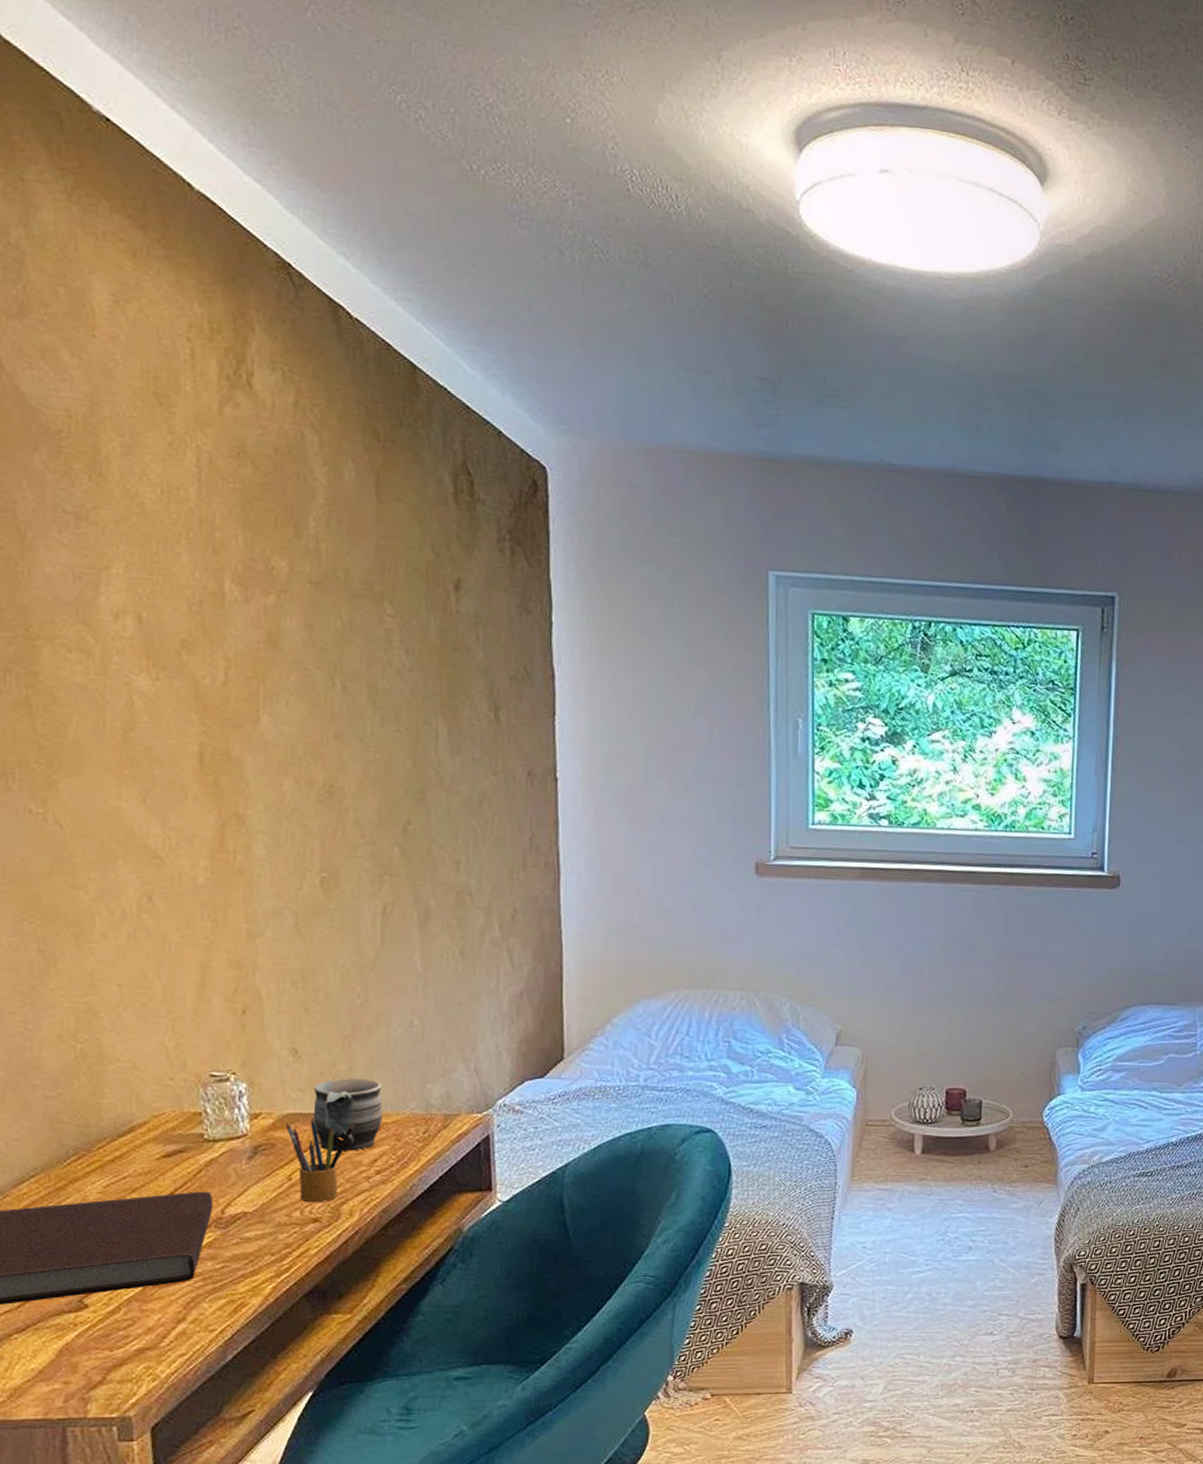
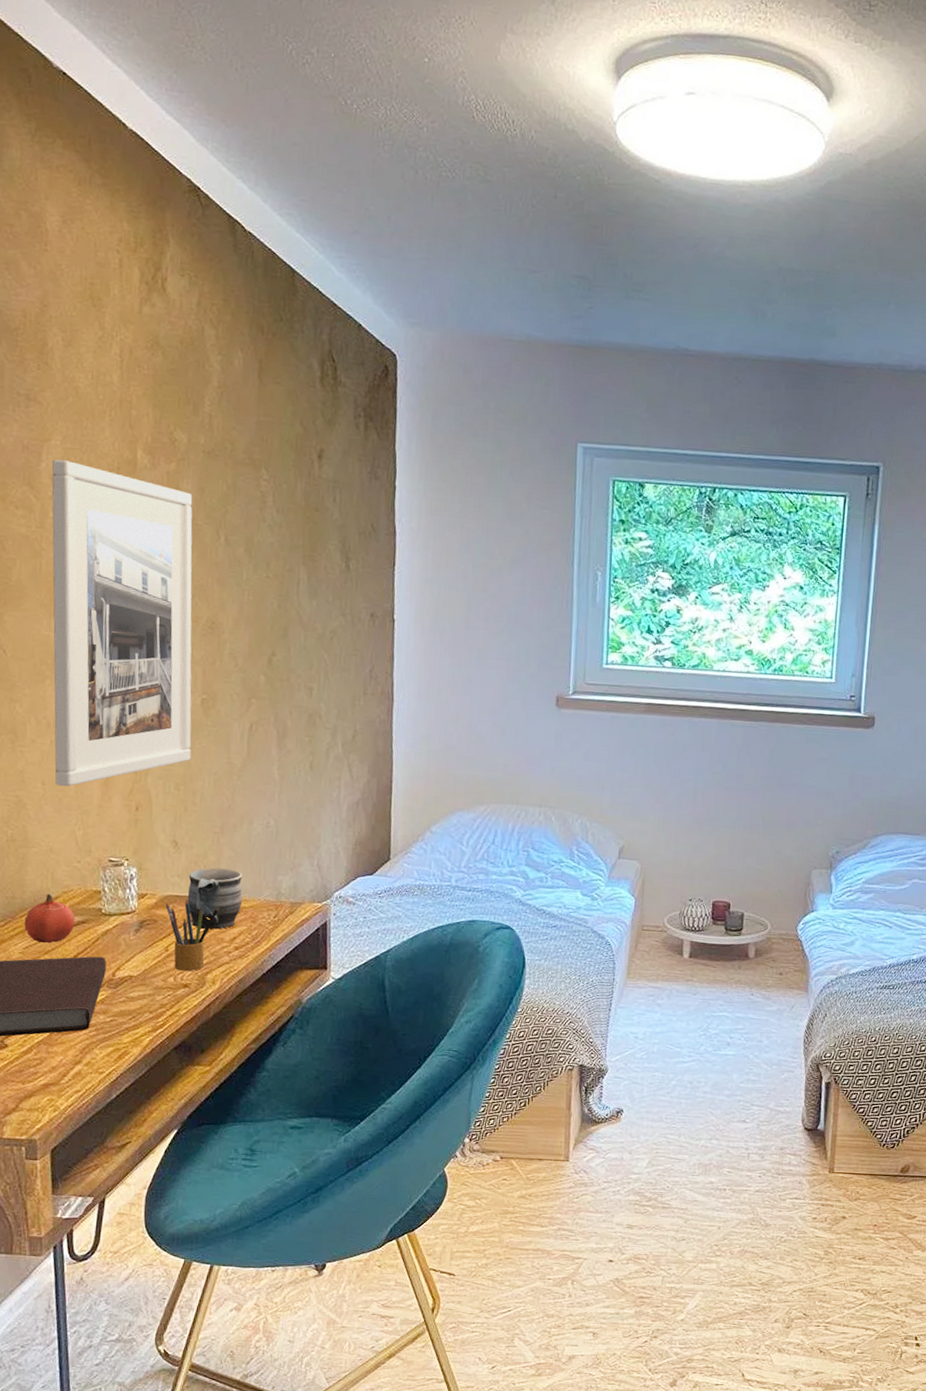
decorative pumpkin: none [103,1119,170,1179] -> present [24,893,75,944]
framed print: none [114,592,310,988] -> present [52,459,193,786]

